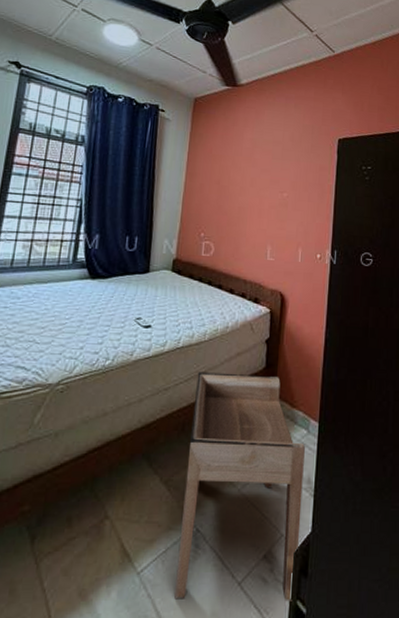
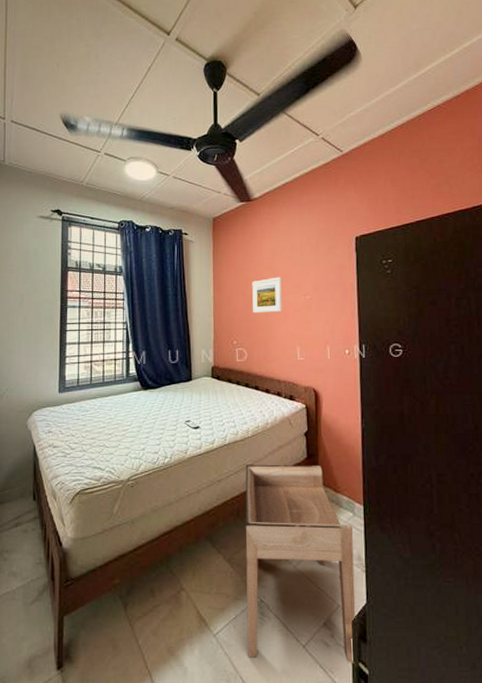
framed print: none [226,169,260,207] -> present [252,276,282,314]

